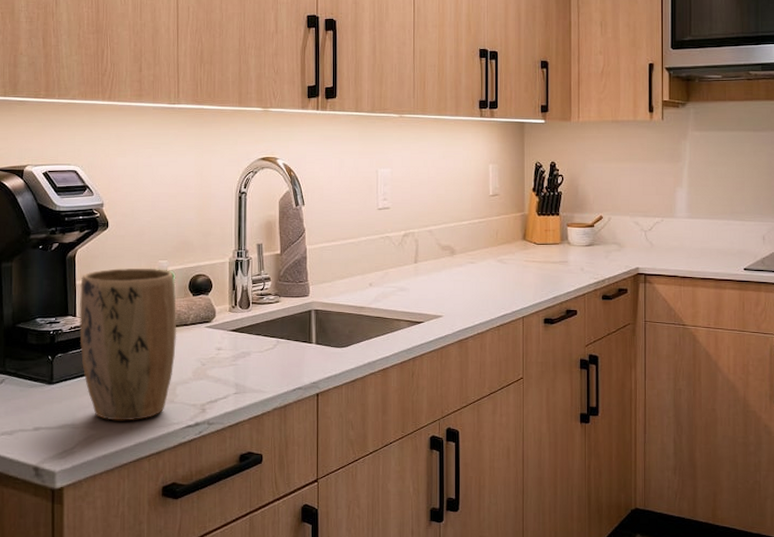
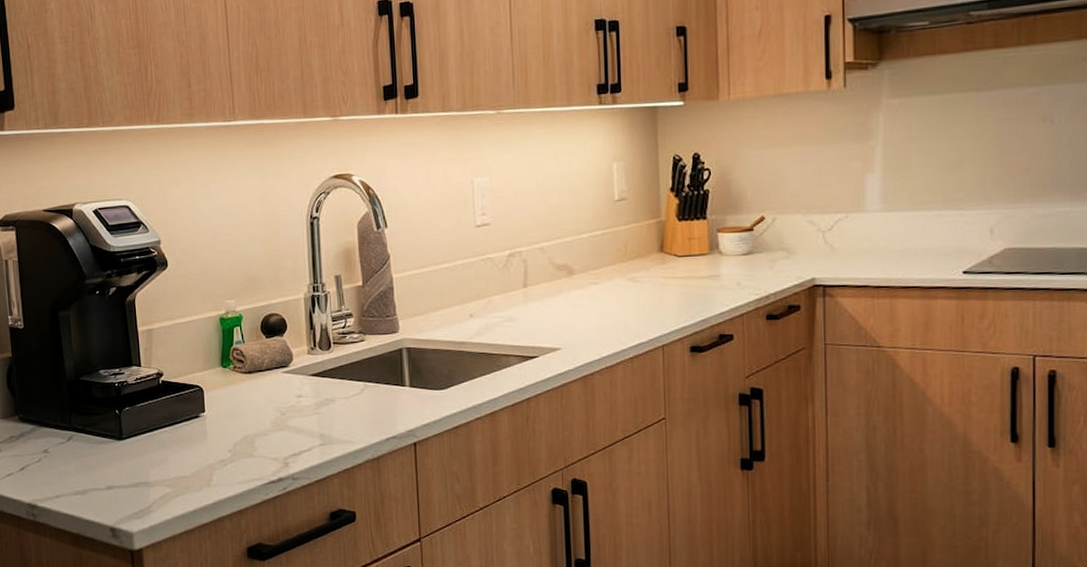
plant pot: present [79,268,177,421] -> none [143,310,252,478]

